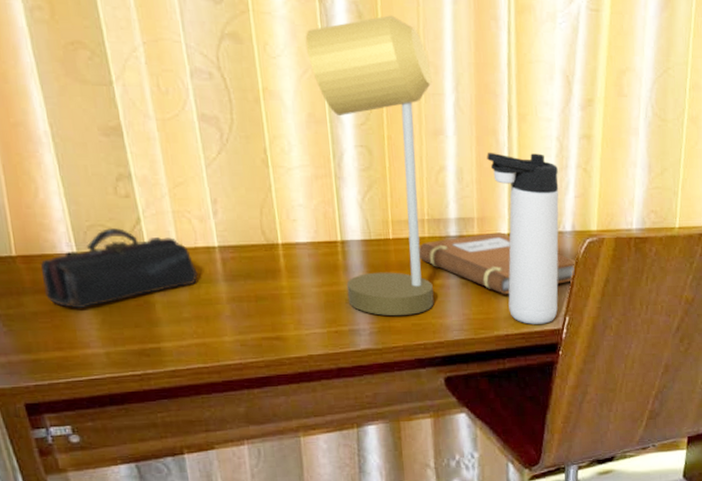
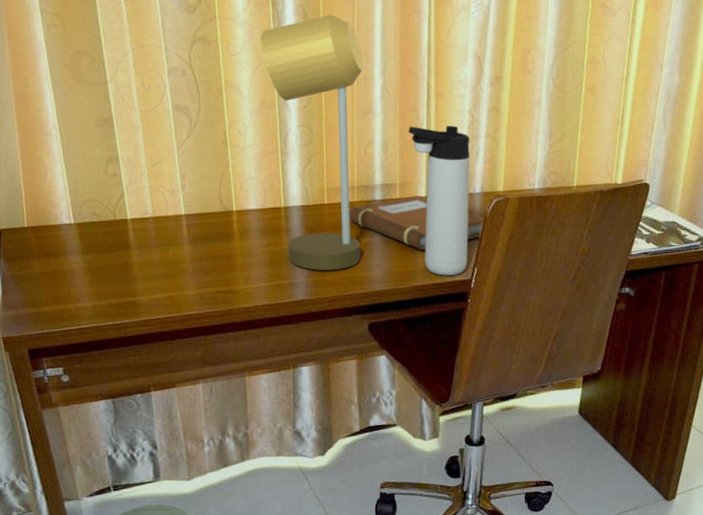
pencil case: present [40,227,198,309] -> none [45,201,168,270]

